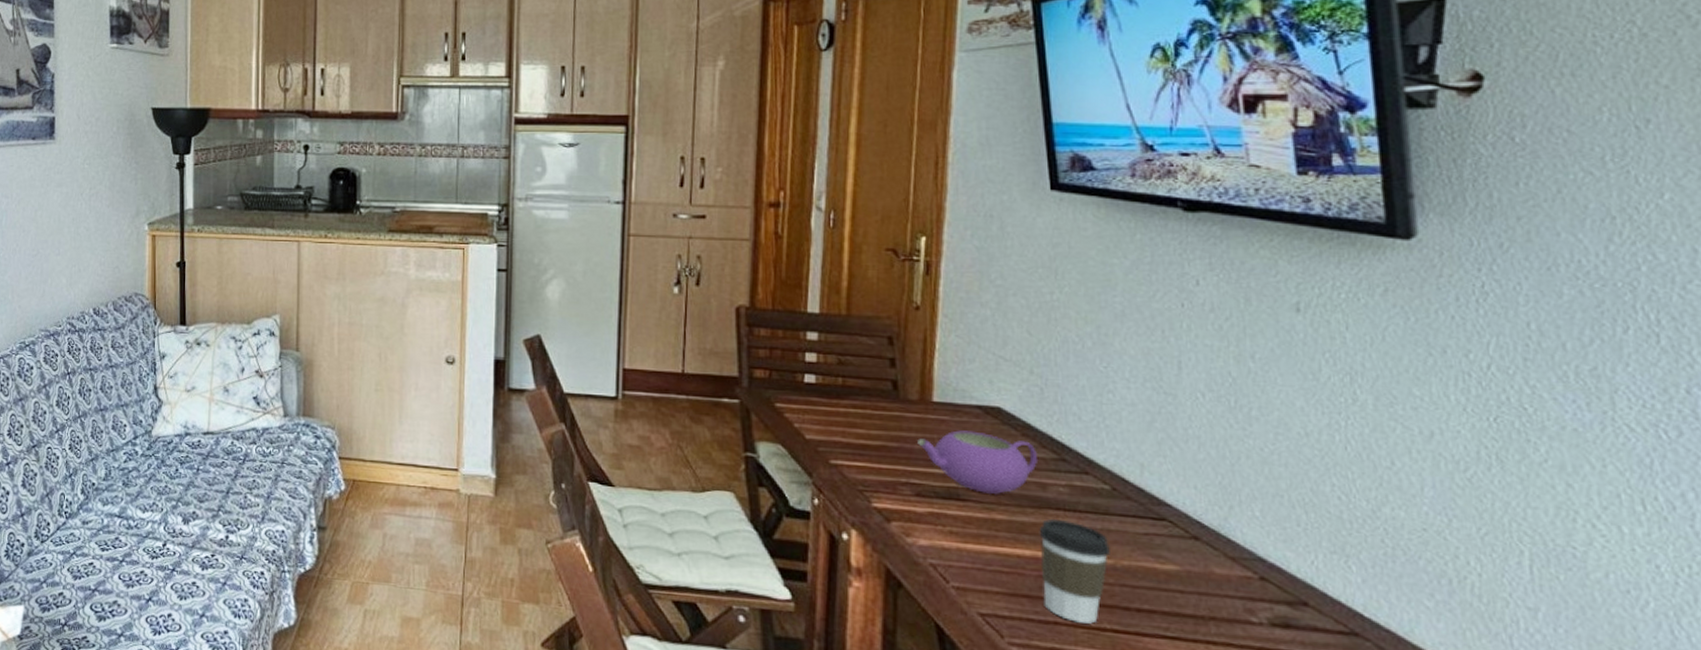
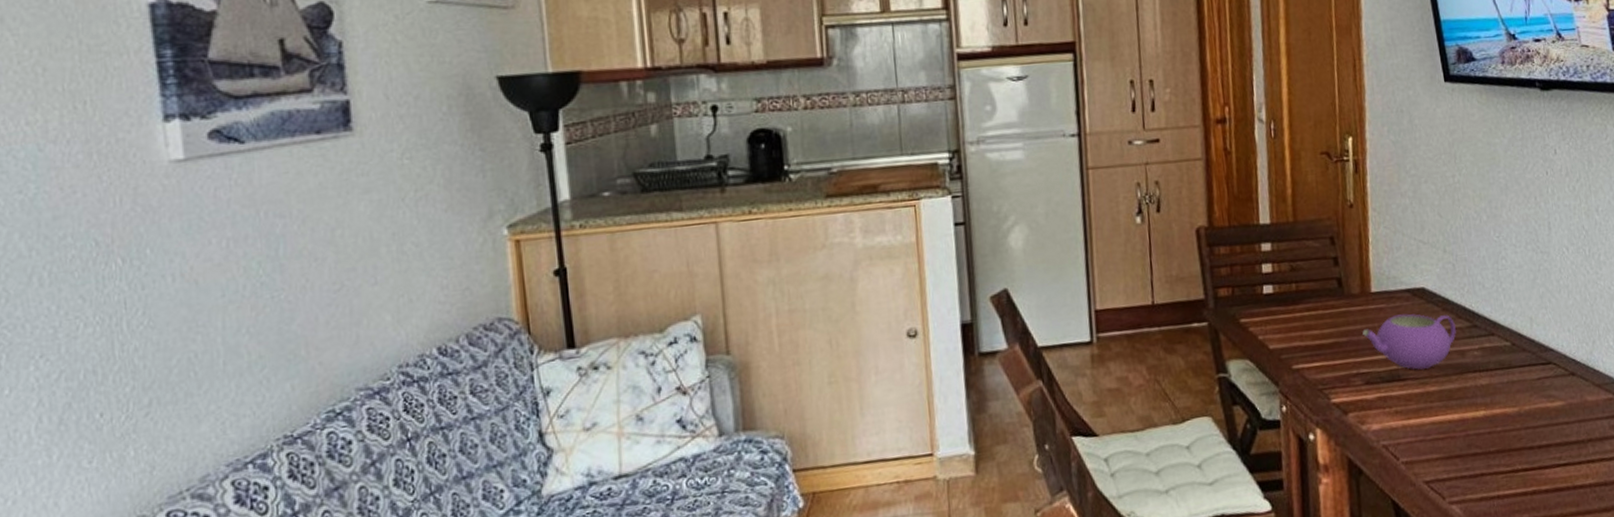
coffee cup: present [1039,519,1110,624] -> none [1462,379,1516,470]

